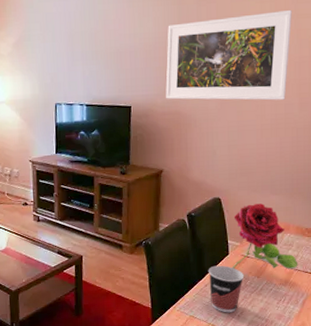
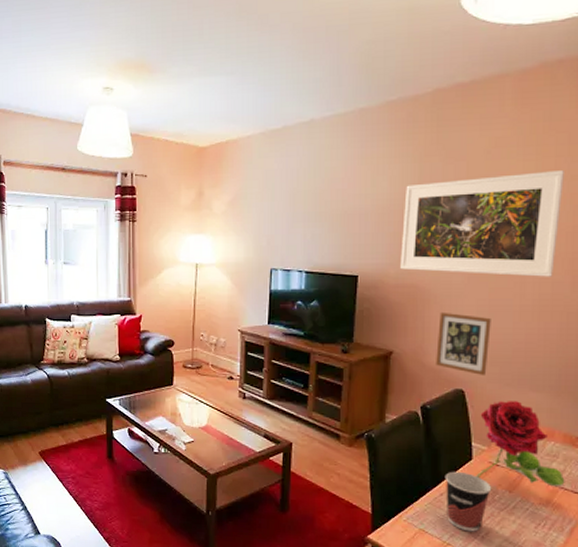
picture frame: none [197,133,240,186] -> present [436,311,491,376]

